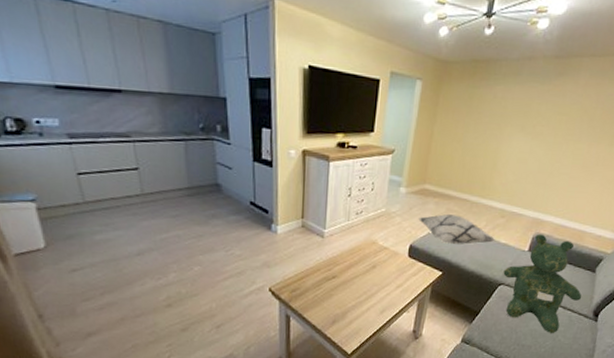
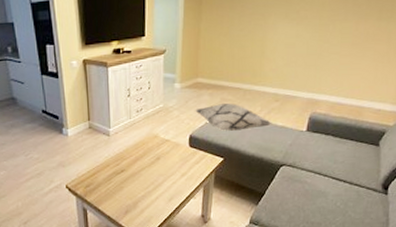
teddy bear: present [503,234,582,333] -> none [284,113,368,209]

